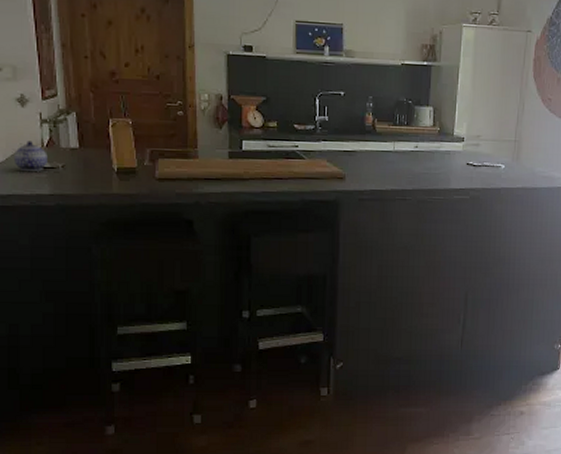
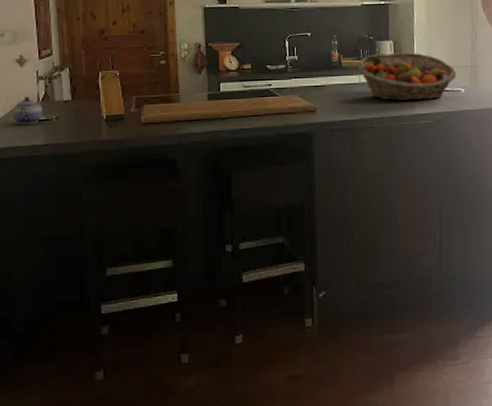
fruit basket: none [393,120,498,175] -> present [357,53,456,102]

